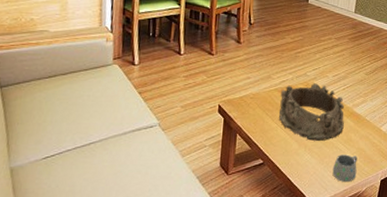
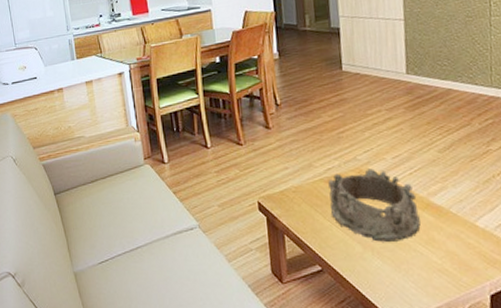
mug: present [332,154,358,182] -> none [415,259,452,296]

